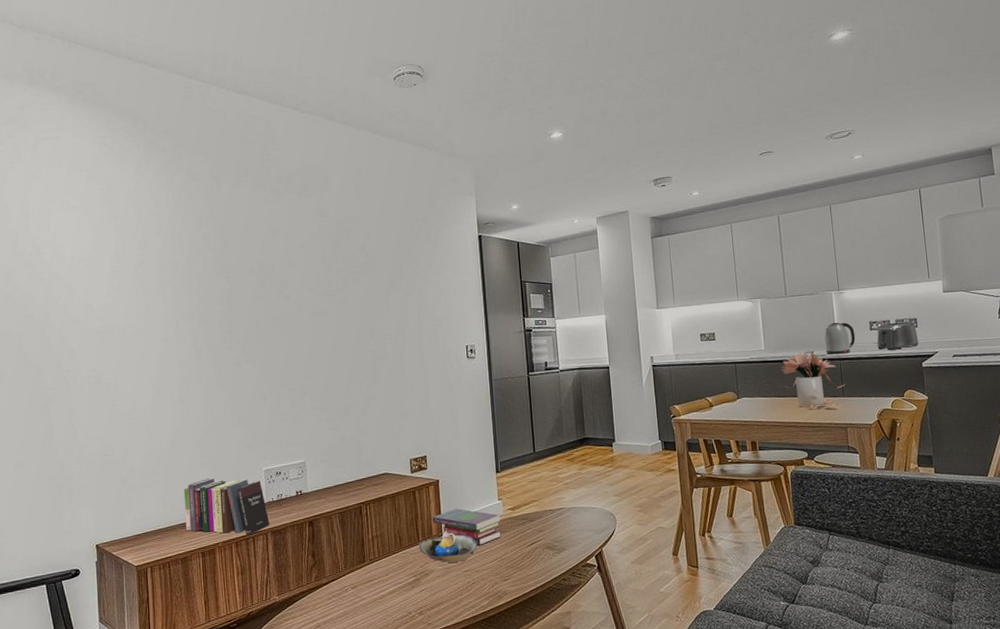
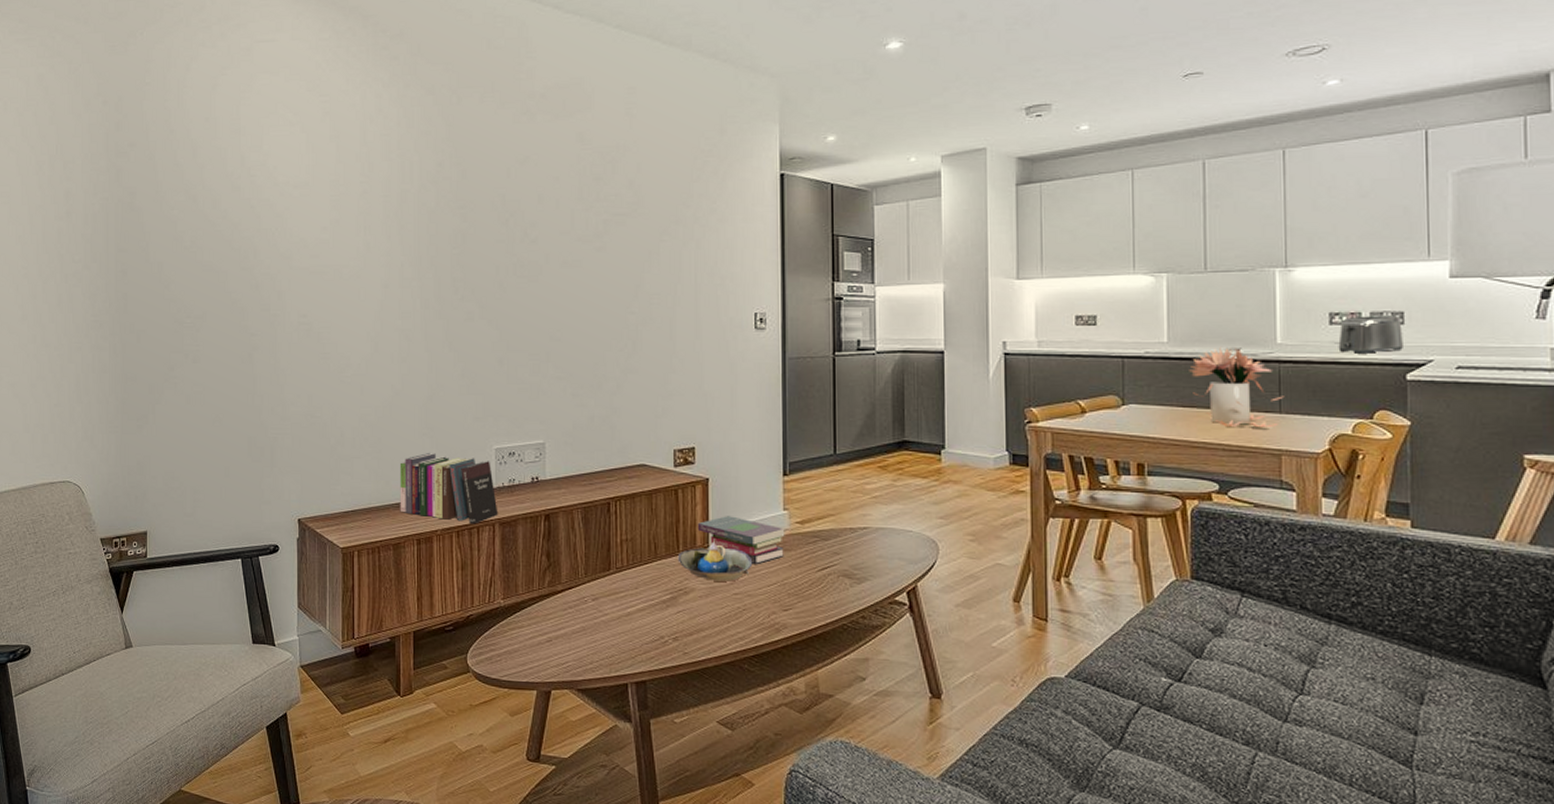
kettle: present [824,322,856,355] -> none [1259,310,1306,355]

